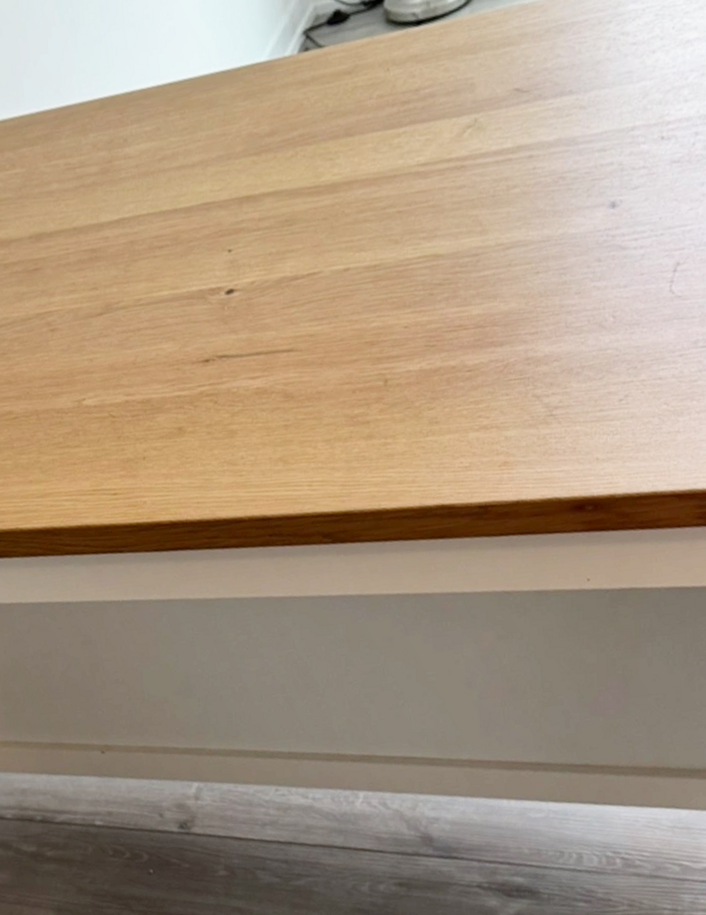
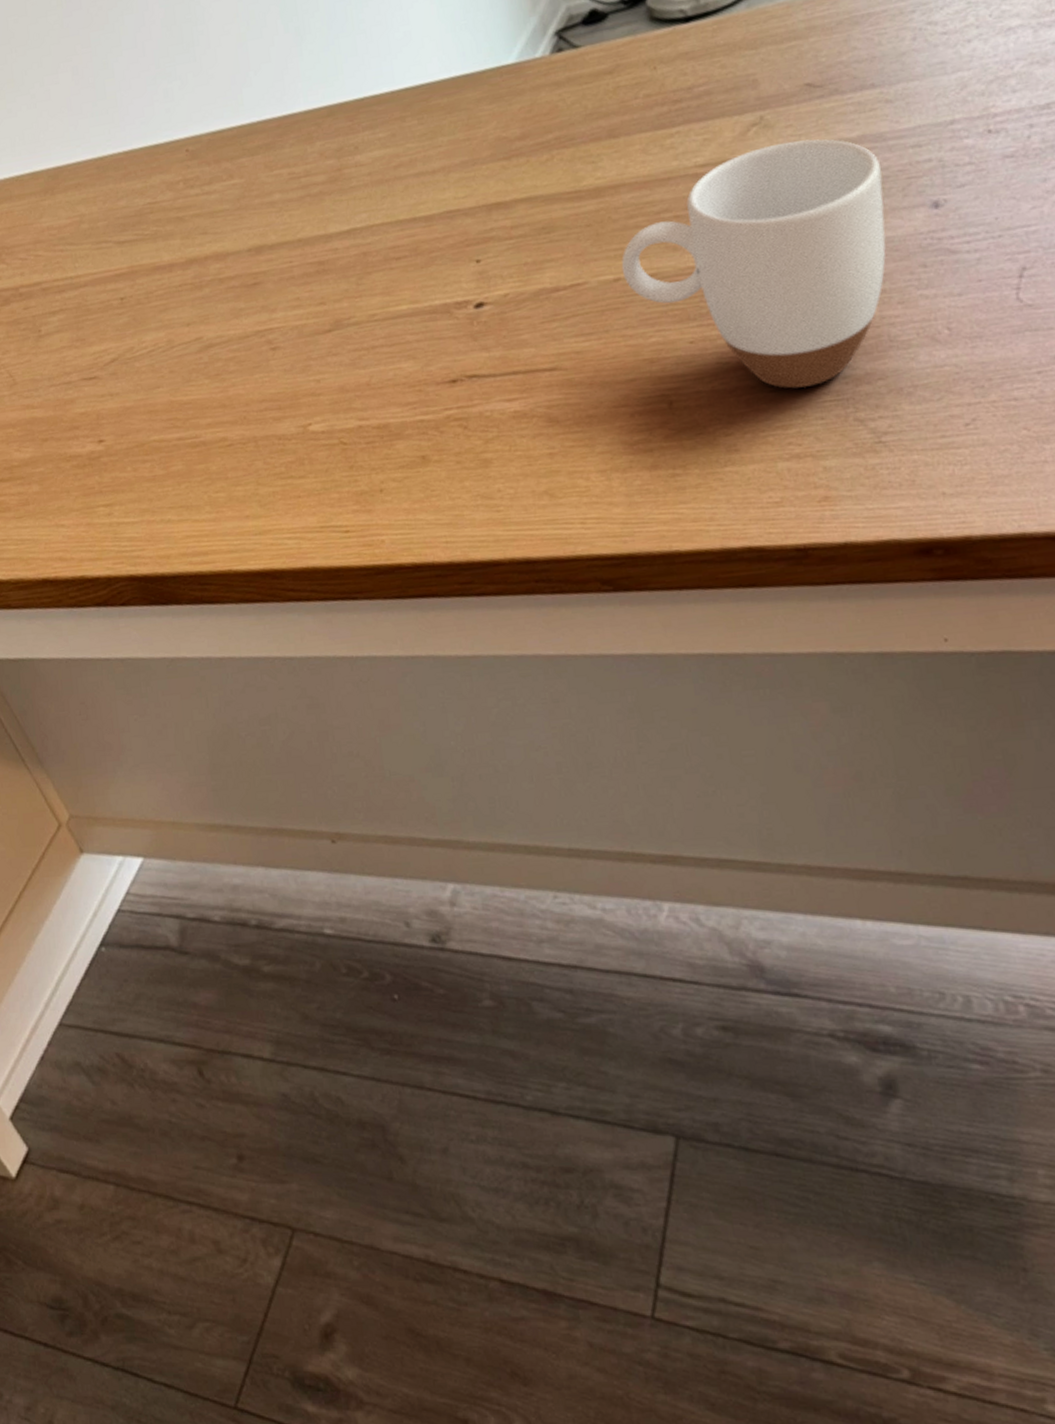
mug: none [351,141,572,369] -> present [621,139,886,389]

